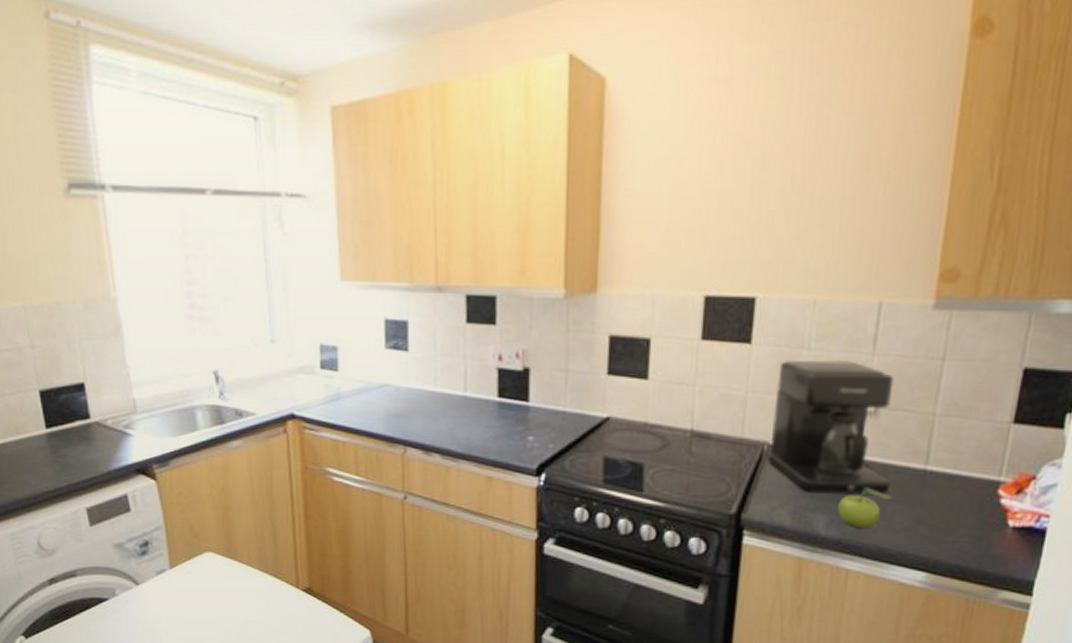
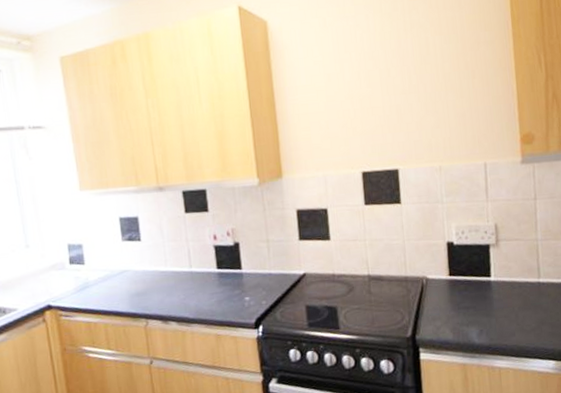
coffee maker: present [767,360,894,494] -> none [423,207,518,311]
fruit: present [838,488,892,529] -> none [484,302,521,334]

